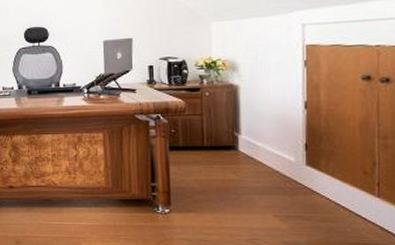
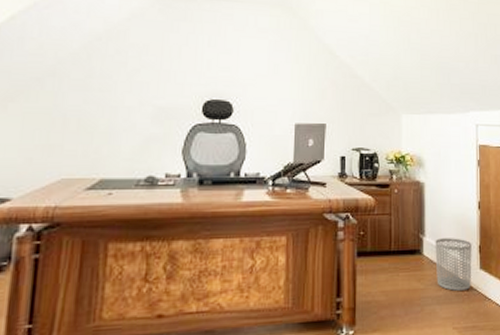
waste bin: none [252,136,296,183] -> present [435,238,472,291]

